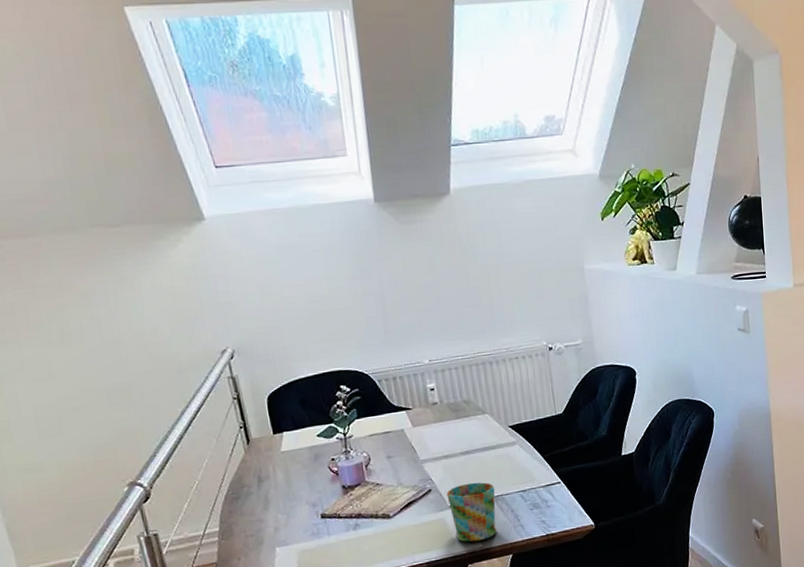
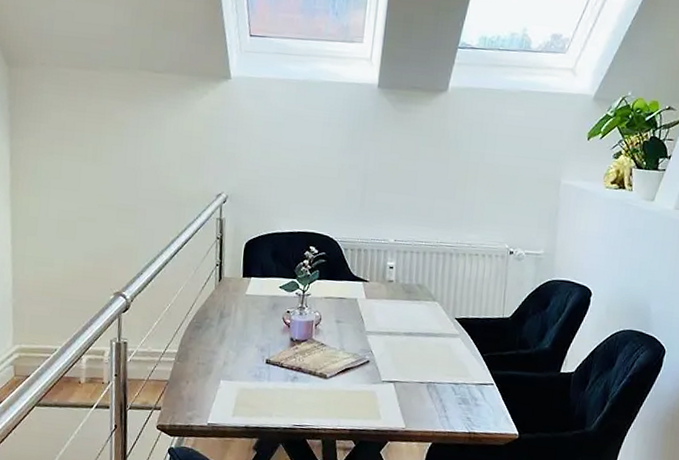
mug: present [446,482,497,542] -> none [382,363,429,422]

